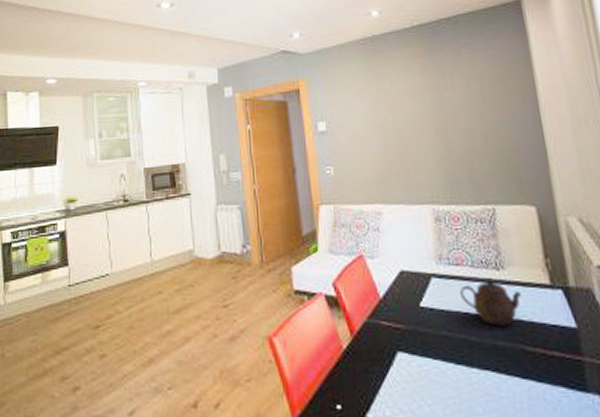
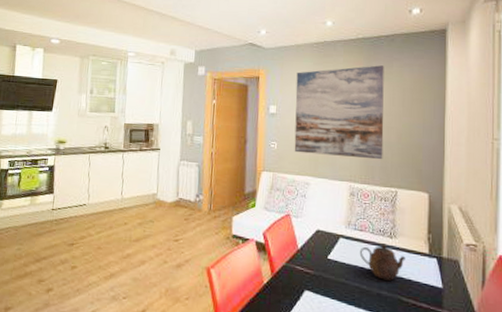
wall art: none [344,54,470,176] -> present [294,65,384,160]

